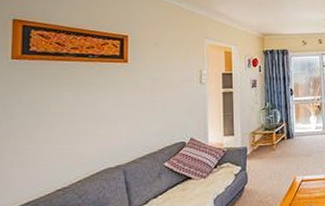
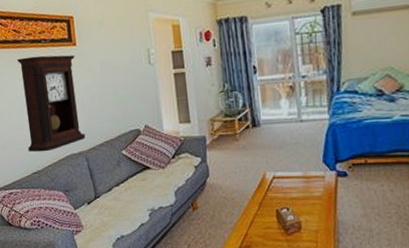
pendulum clock: none [53,69,126,168] -> present [17,54,86,152]

